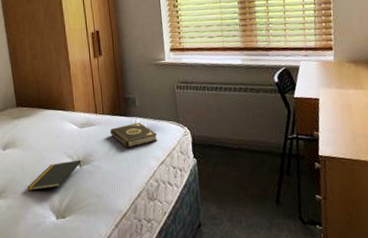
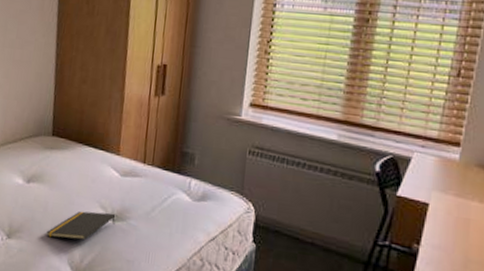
book: present [110,122,157,149] -> none [156,184,213,213]

